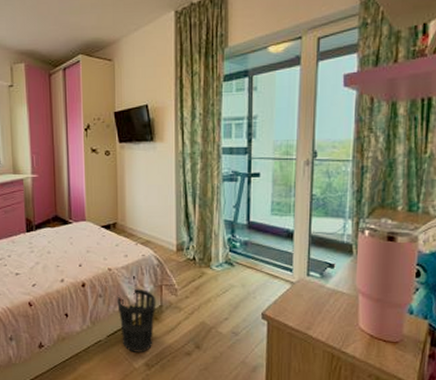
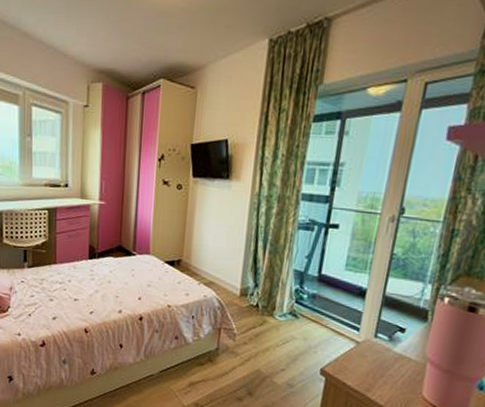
wastebasket: present [117,288,156,352] -> none [173,328,213,392]

